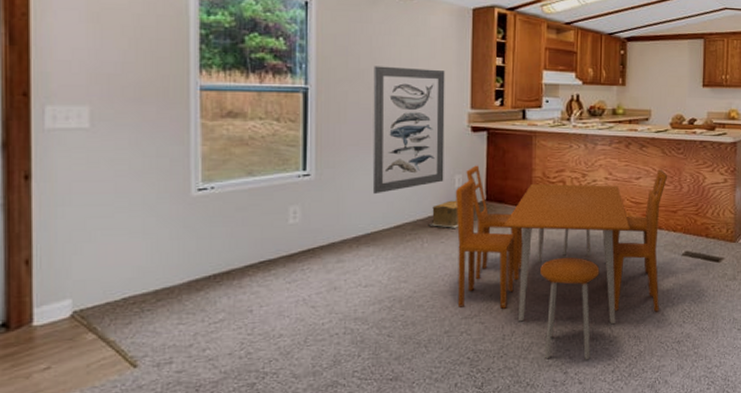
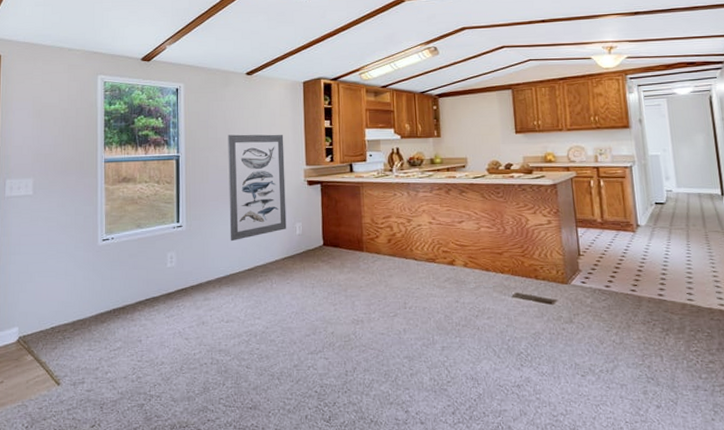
cardboard box: present [428,200,459,229] -> none [275,245,301,272]
dining table: present [455,165,668,360] -> none [296,213,494,400]

